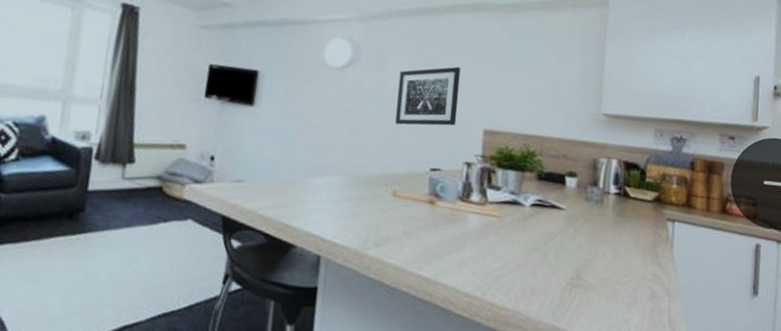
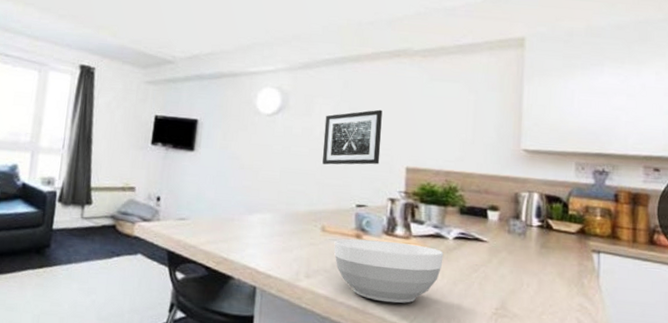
bowl: none [405,204,520,273] -> present [334,238,444,303]

